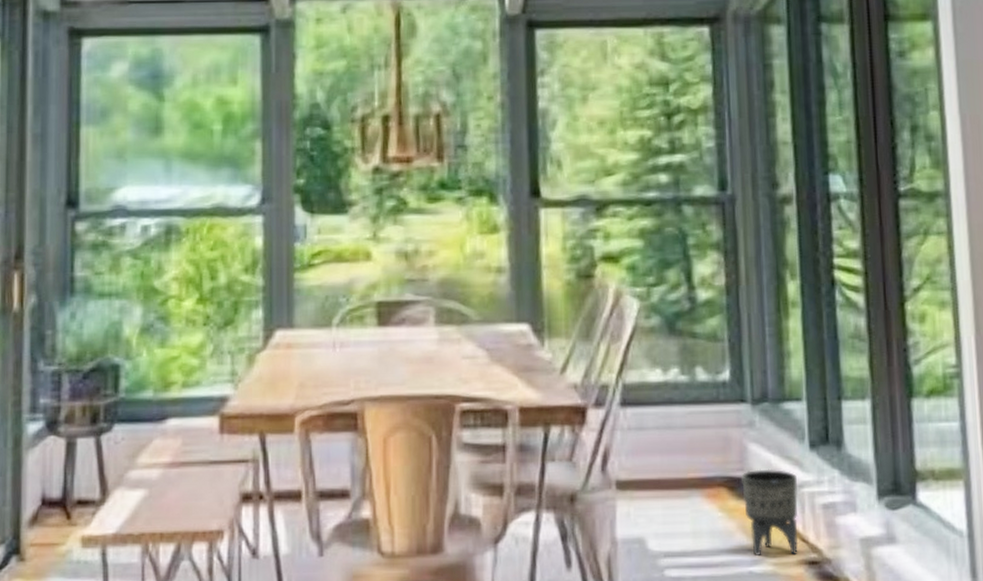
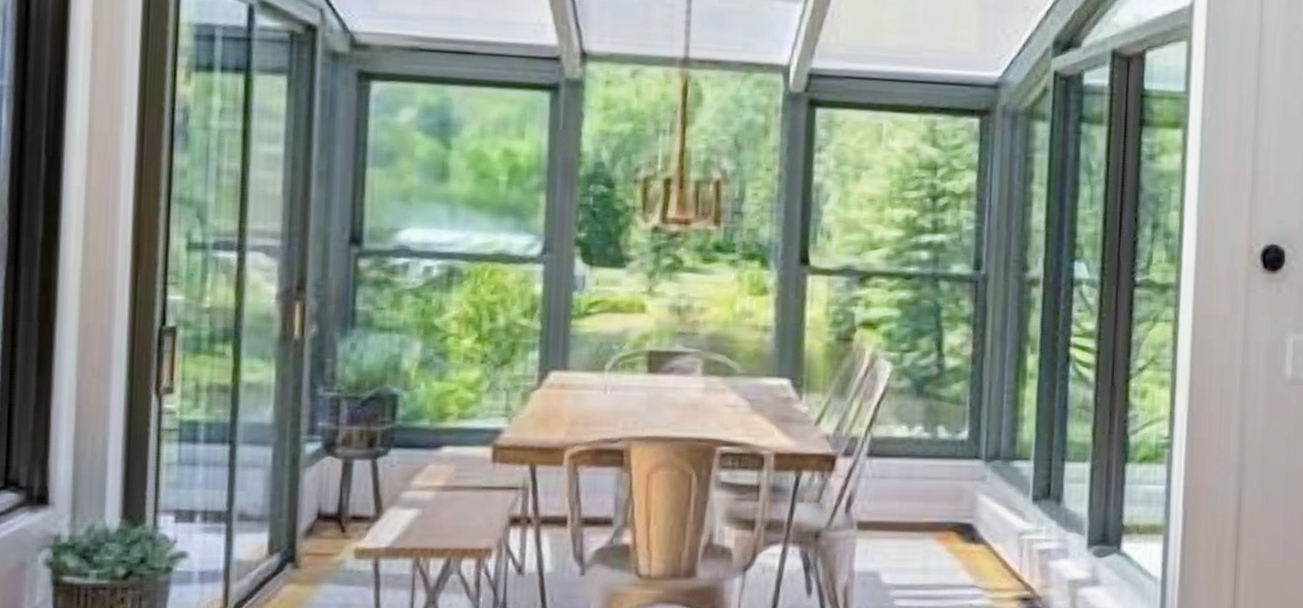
planter: present [741,469,799,556] -> none [969,517,1019,591]

